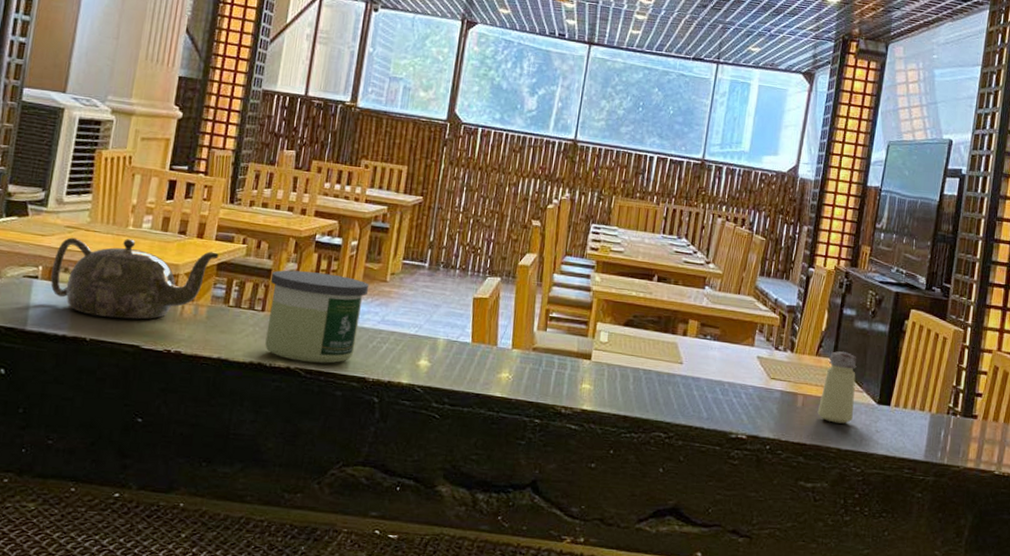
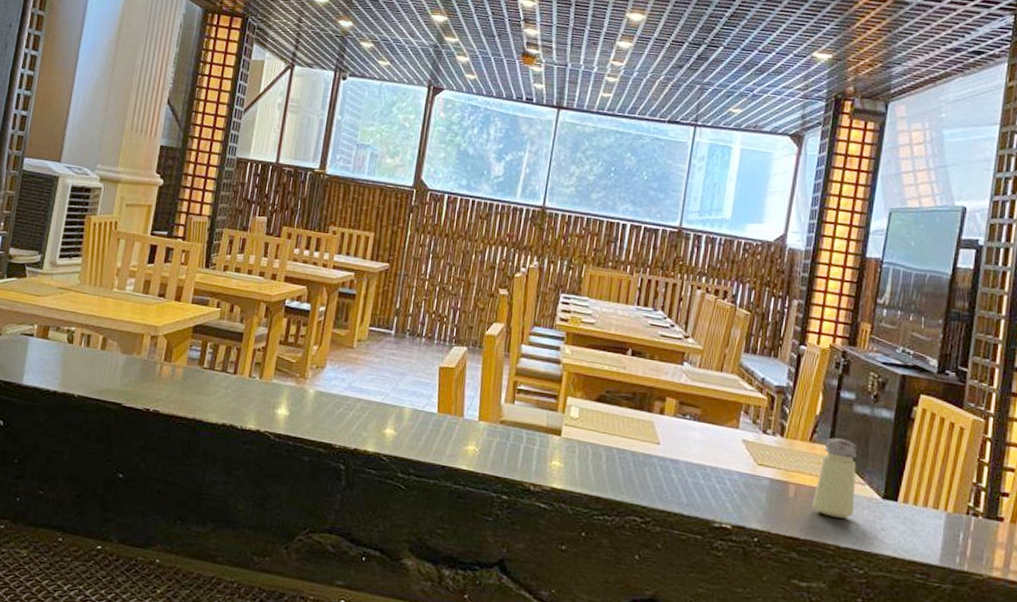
teapot: present [50,237,219,320] -> none [44,298,195,378]
candle: present [265,270,369,364] -> none [236,334,337,429]

